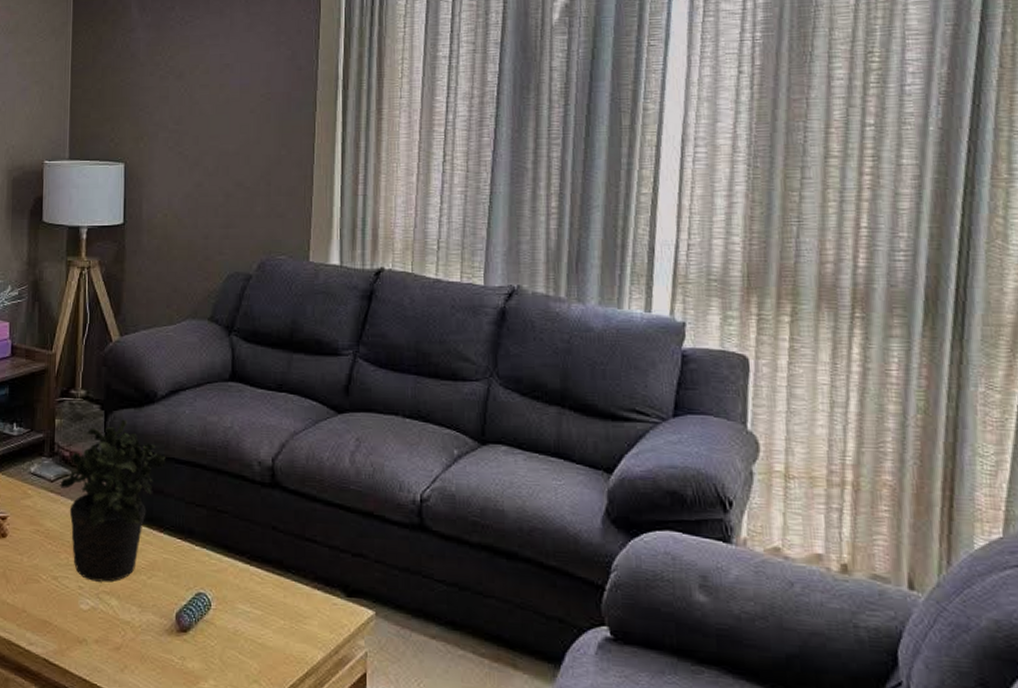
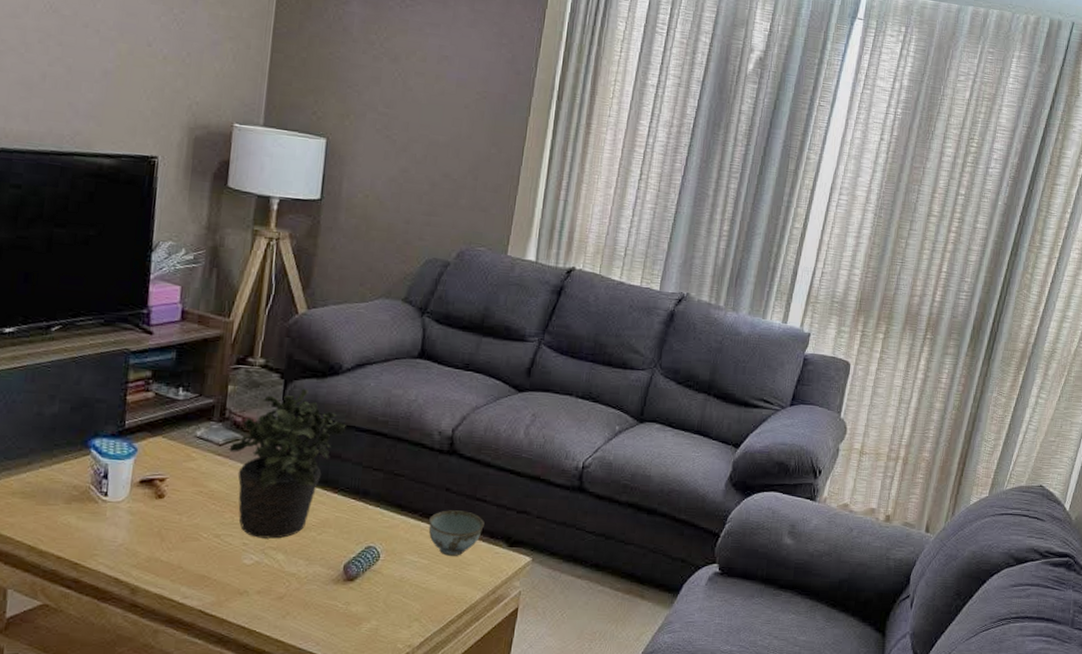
bowl: none [258,552,317,607] -> present [428,510,485,556]

